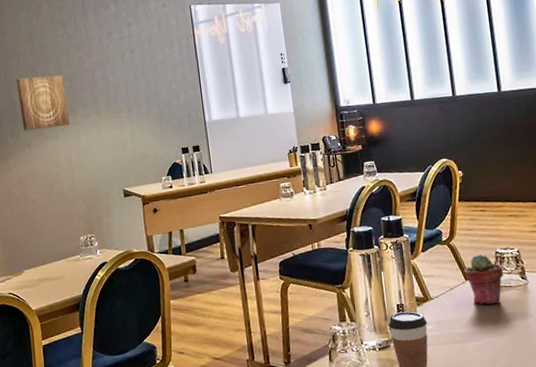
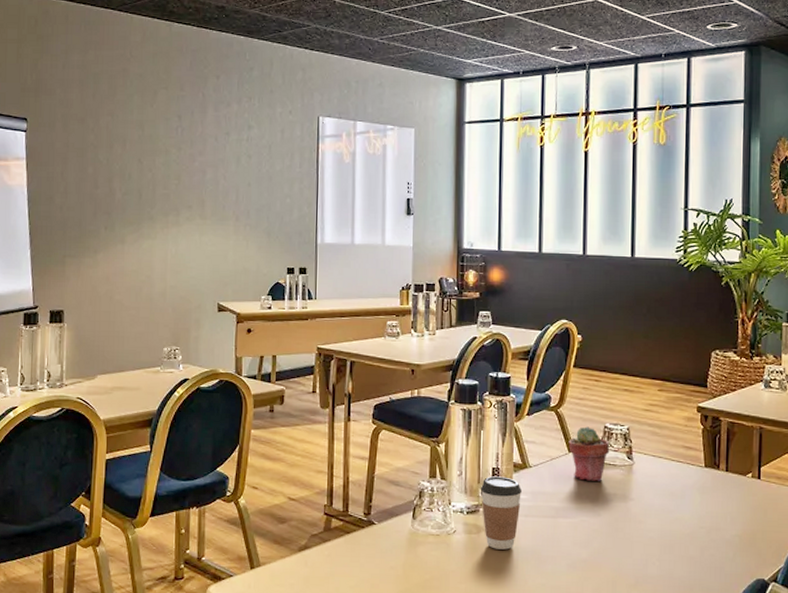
wall art: present [16,75,70,131] -> none [118,167,171,226]

